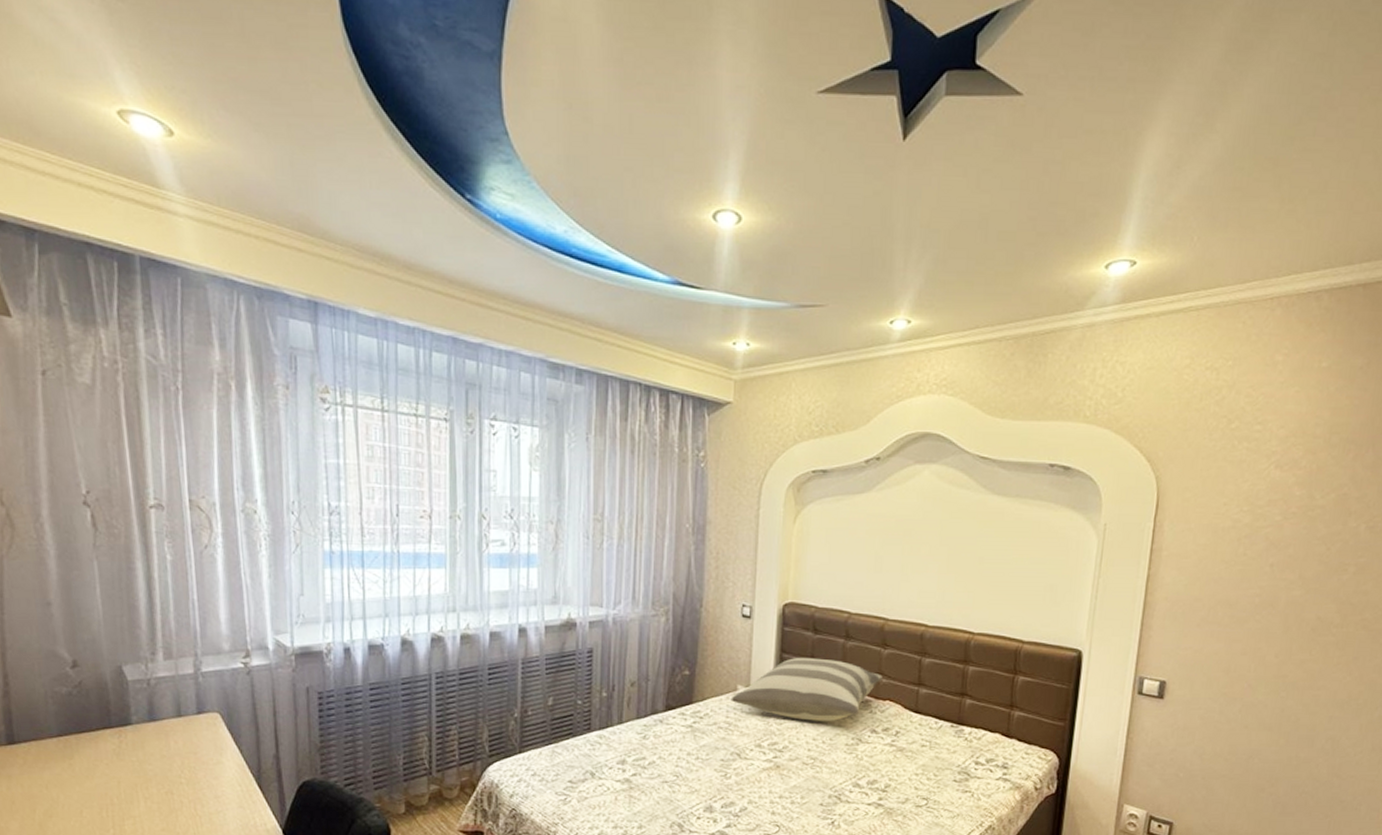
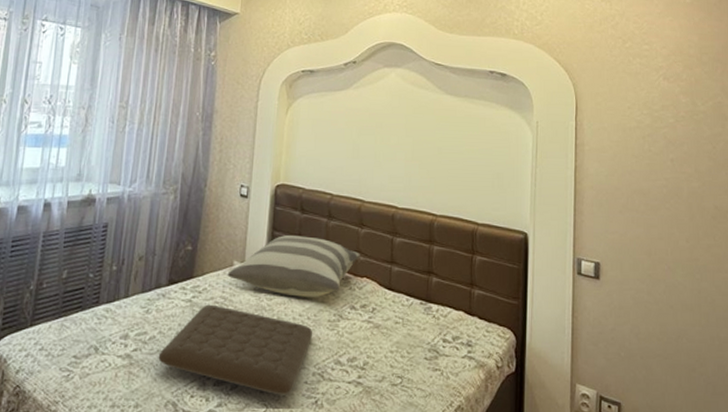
cushion: none [660,730,829,817] -> present [158,304,313,395]

